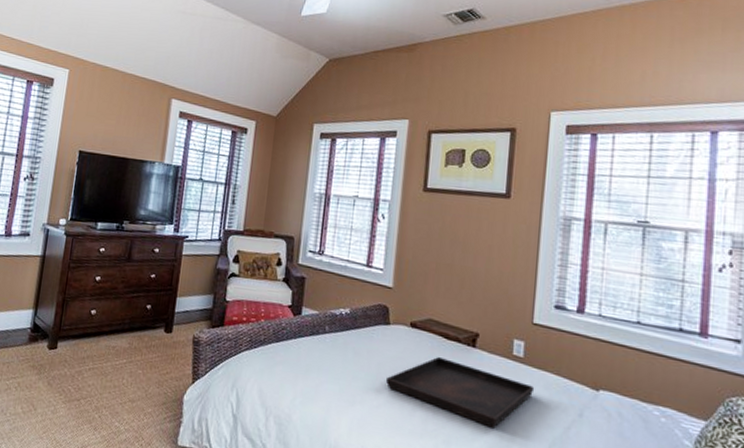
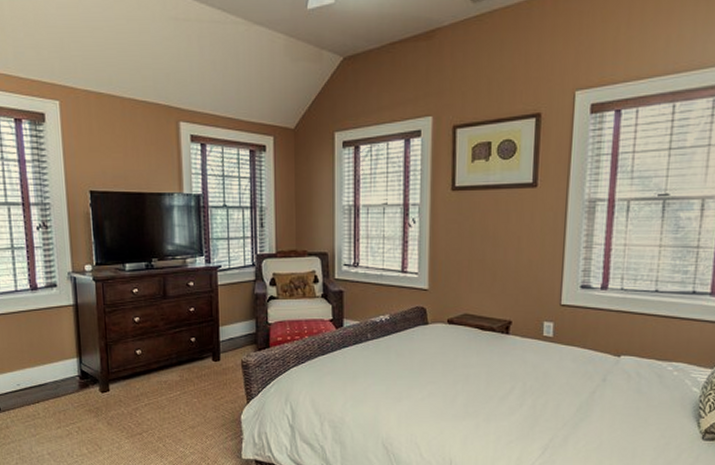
serving tray: present [385,356,535,429] -> none [428,346,564,402]

